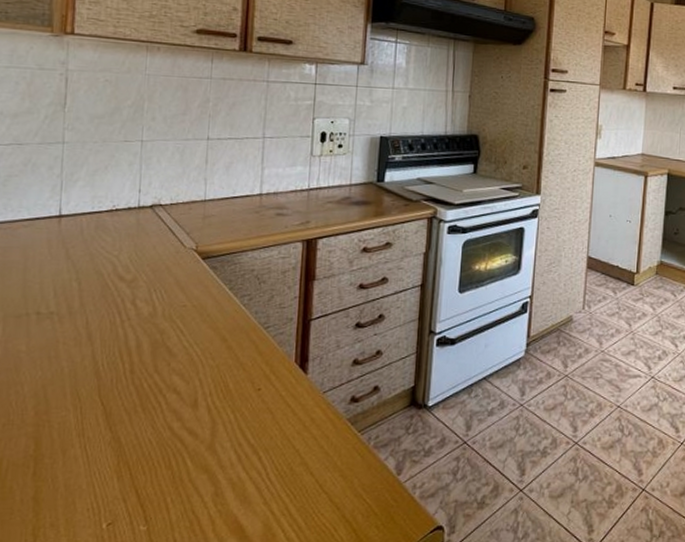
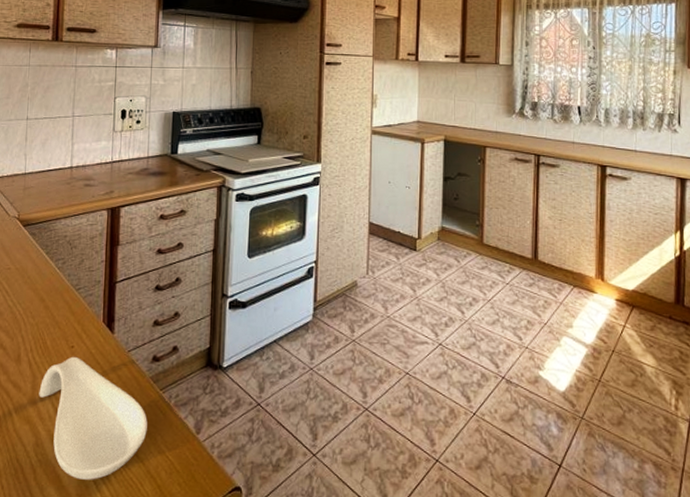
spoon rest: none [219,399,344,528] -> present [39,356,147,480]

